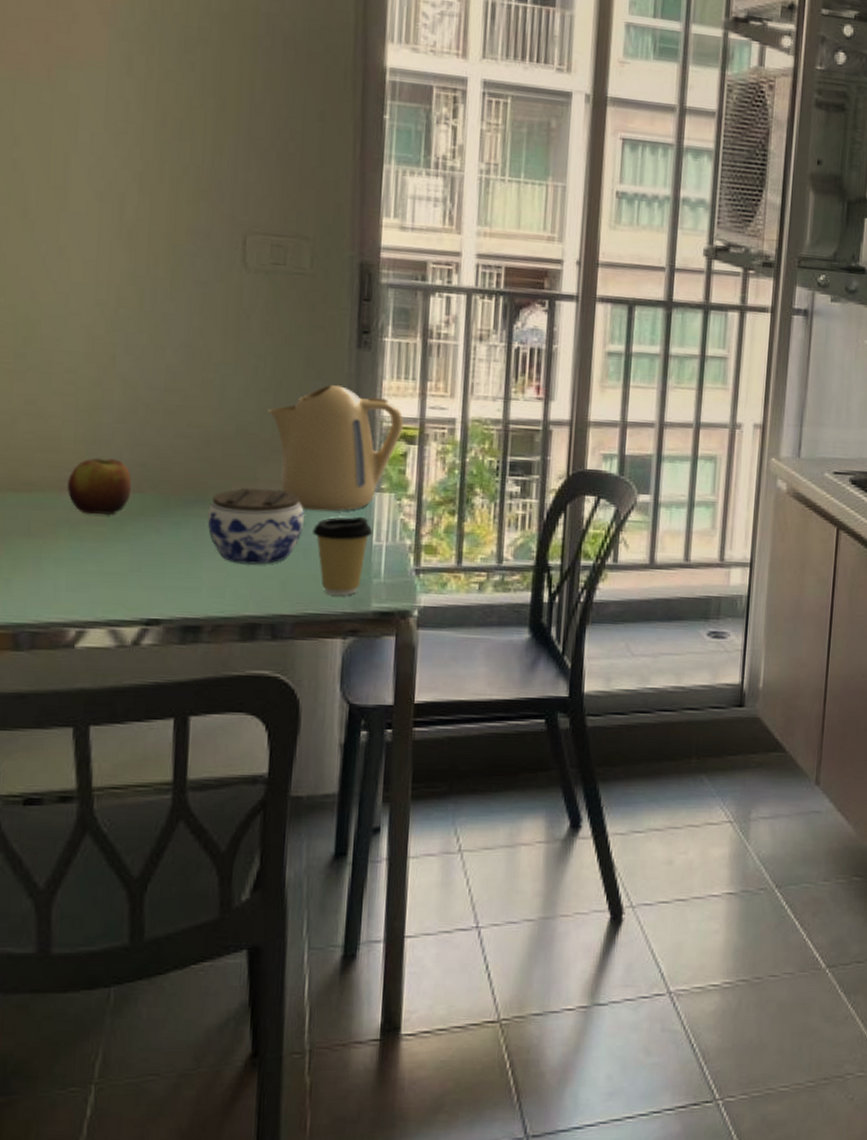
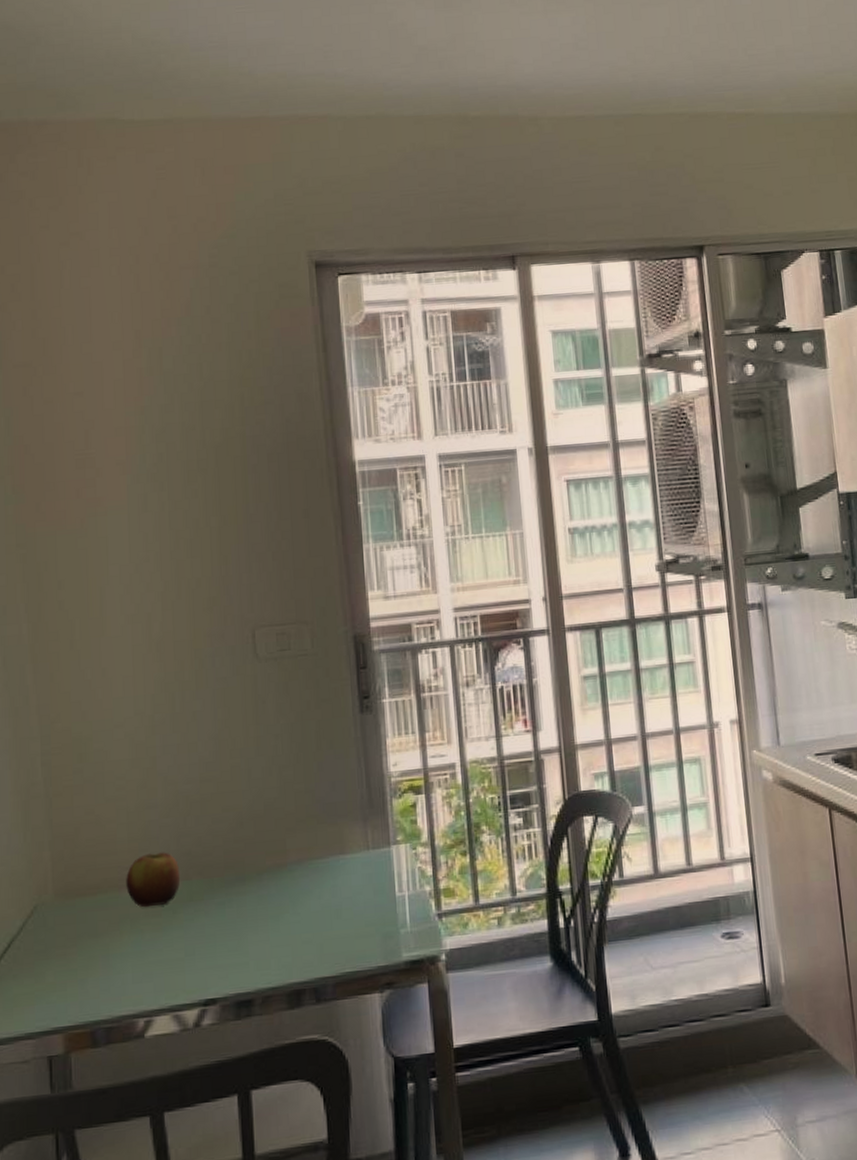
jar: present [207,487,304,565] -> none [247,856,332,934]
kettle: present [268,385,404,512] -> none [290,750,410,872]
coffee cup: present [312,516,373,596] -> none [340,870,395,951]

